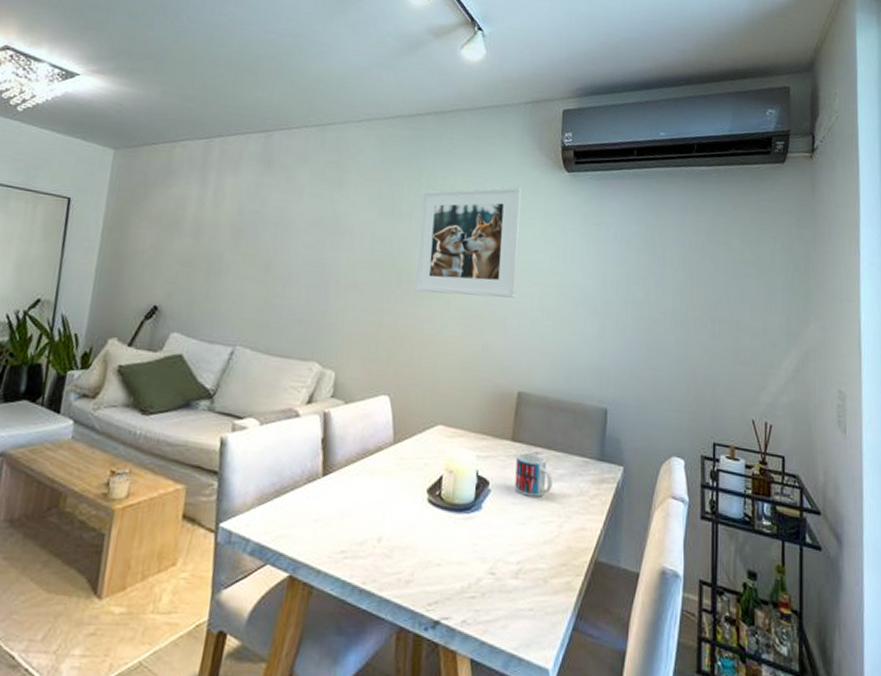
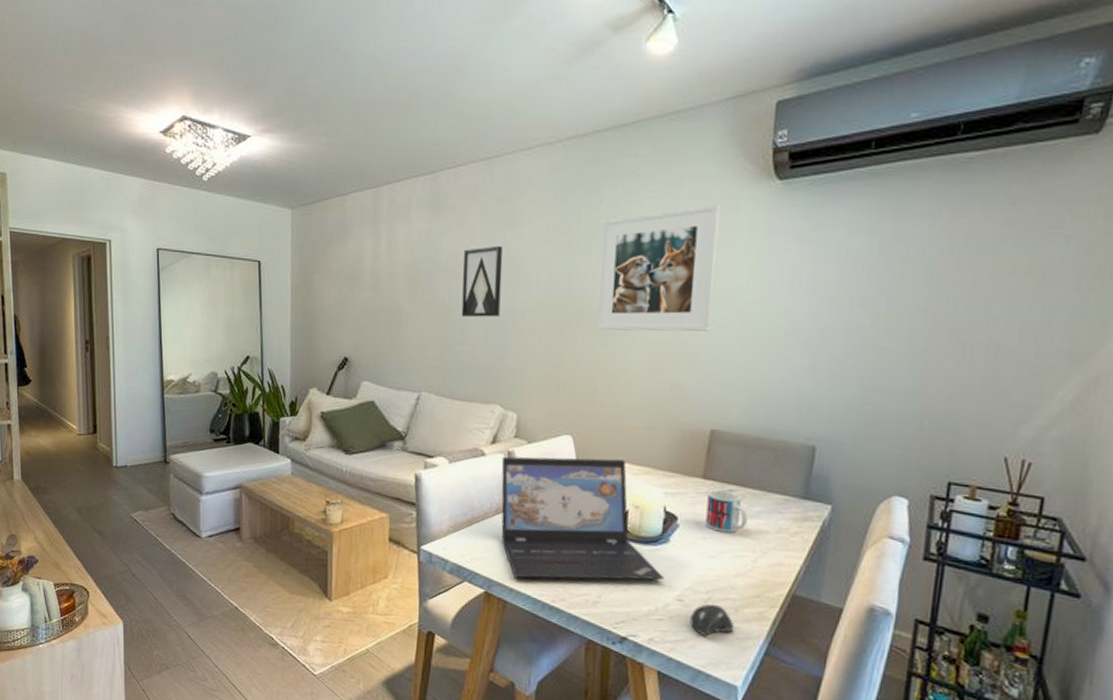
wall art: none [284,204,330,273] -> present [461,245,503,318]
laptop: none [311,417,477,558] -> present [501,456,665,580]
computer mouse: none [501,575,545,614] -> present [689,603,735,637]

